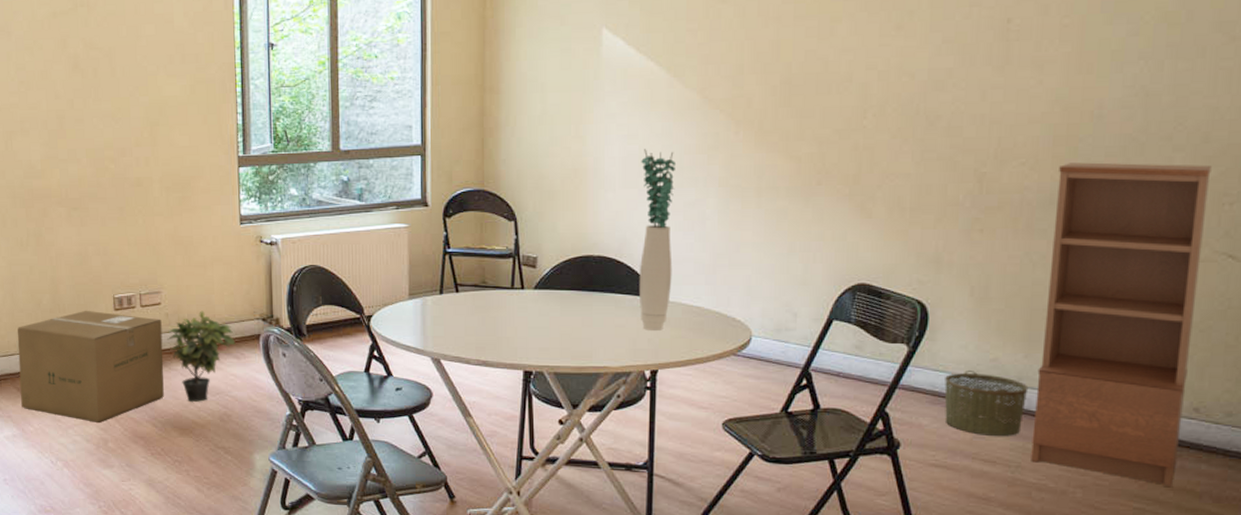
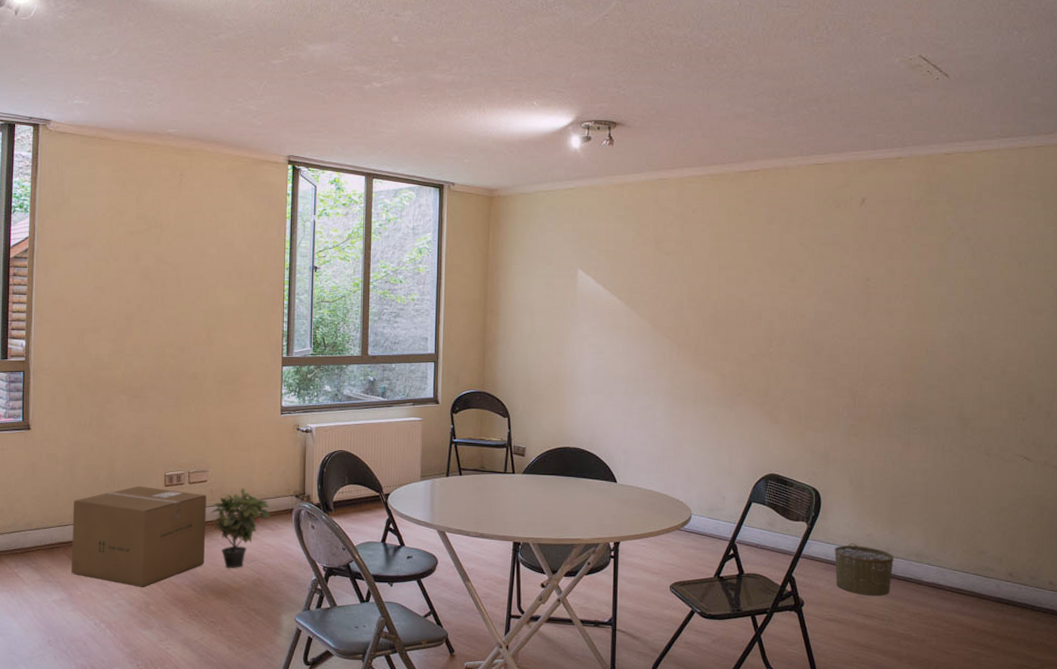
vase: present [638,149,677,330] -> none [605,364,634,509]
bookcase: present [1031,162,1212,488] -> none [899,385,1009,636]

